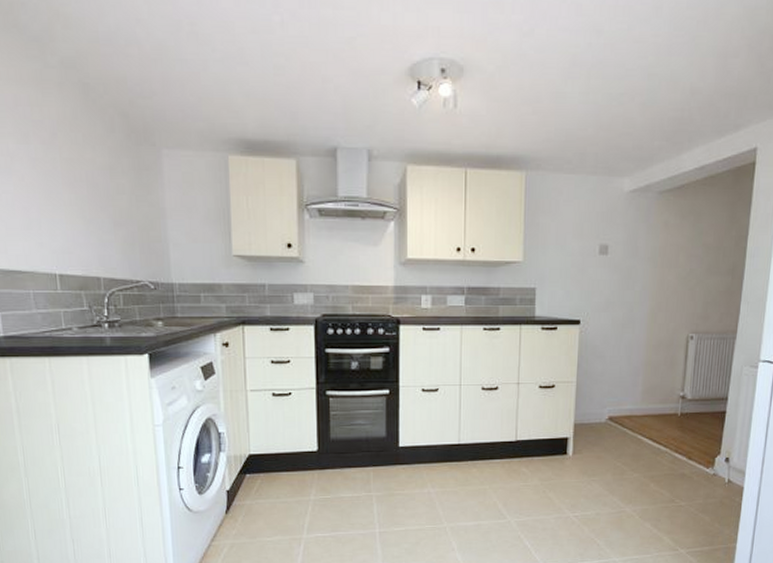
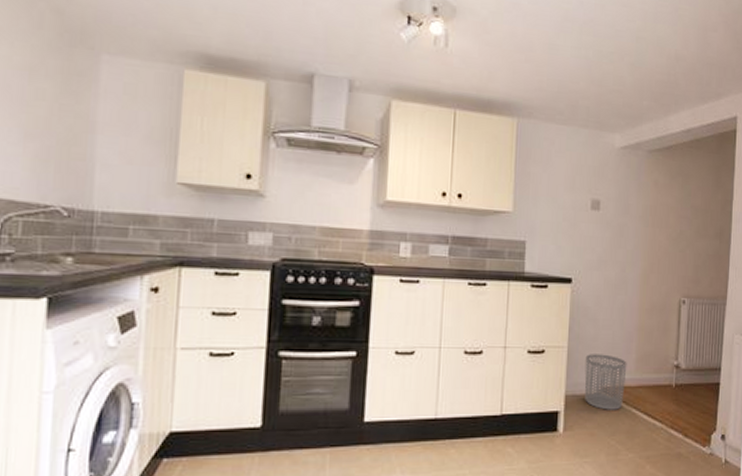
waste bin: none [592,387,634,436] -> present [584,354,627,410]

